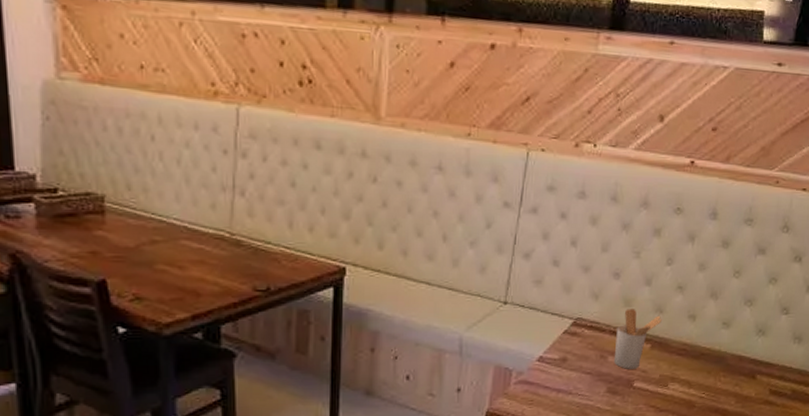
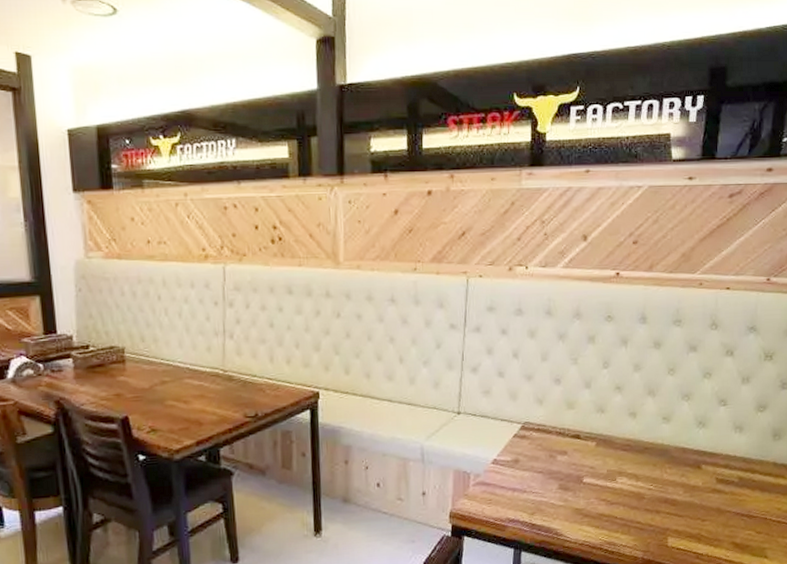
utensil holder: present [613,309,662,369] -> none [562,410,604,467]

